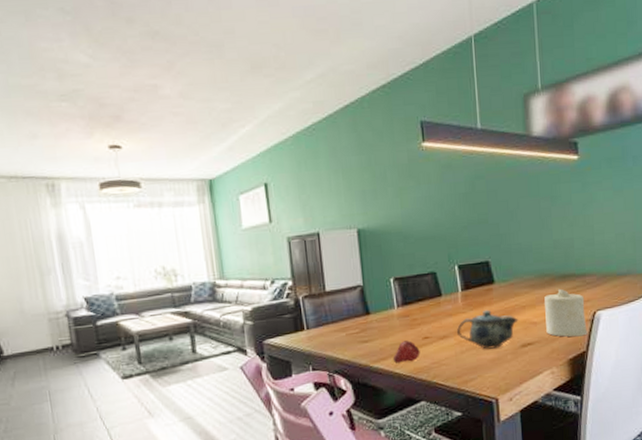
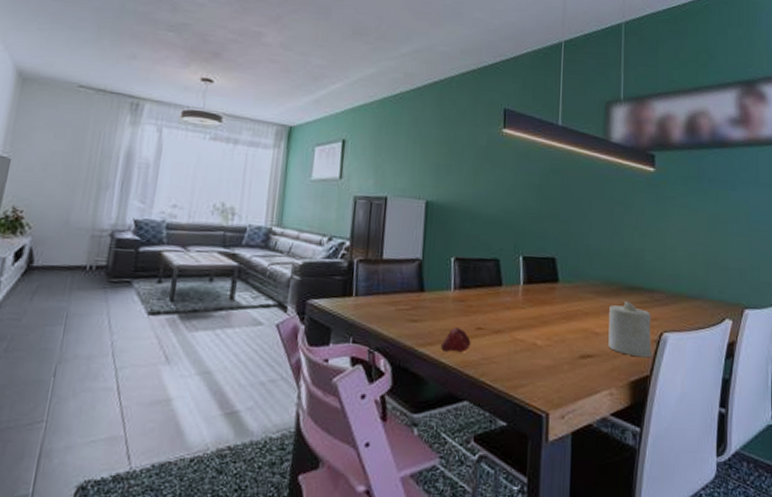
teapot: present [456,309,518,349] -> none [512,309,580,355]

